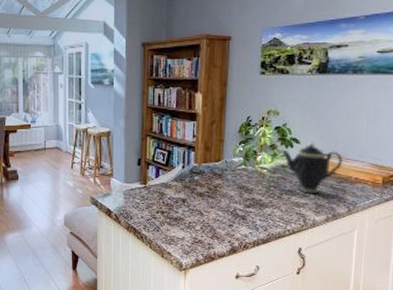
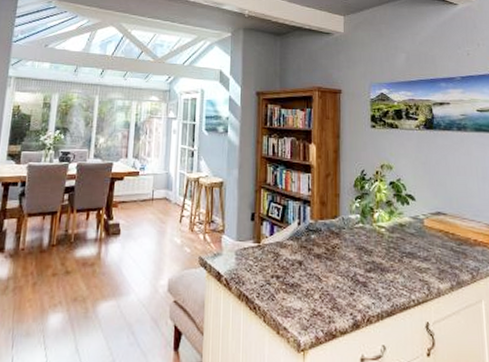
teapot: present [279,142,343,194] -> none [395,199,460,258]

